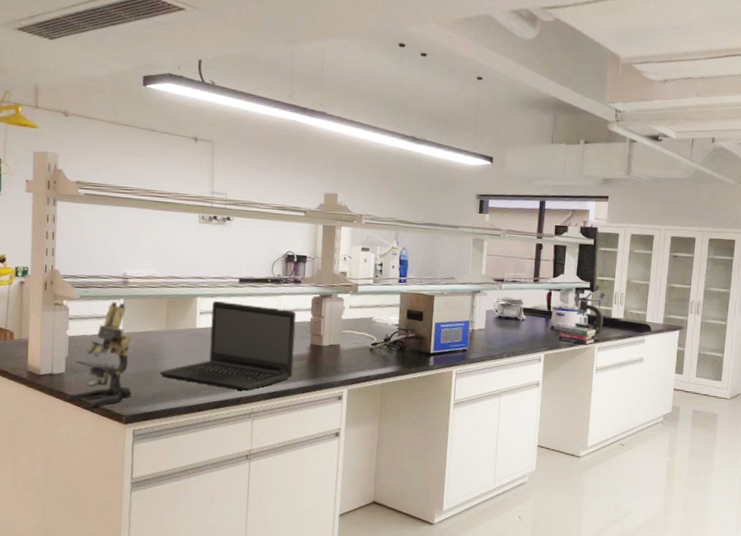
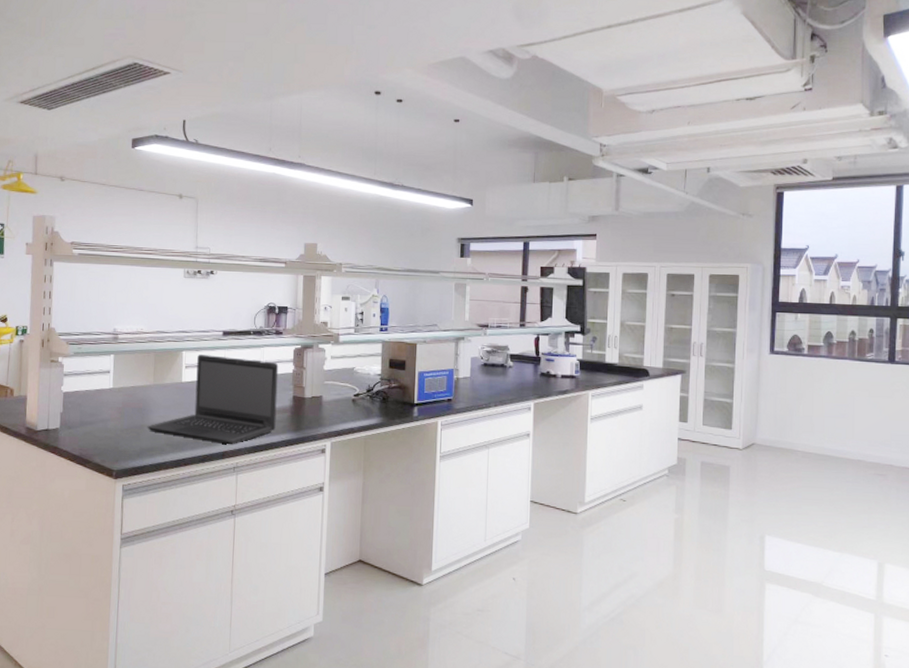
microscope: present [66,301,132,409] -> none [60,357,121,464]
books: present [553,324,596,345] -> none [542,370,589,392]
microscope: present [574,292,604,342] -> none [565,336,597,389]

